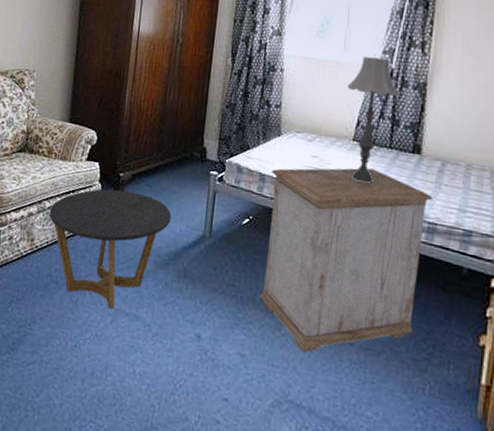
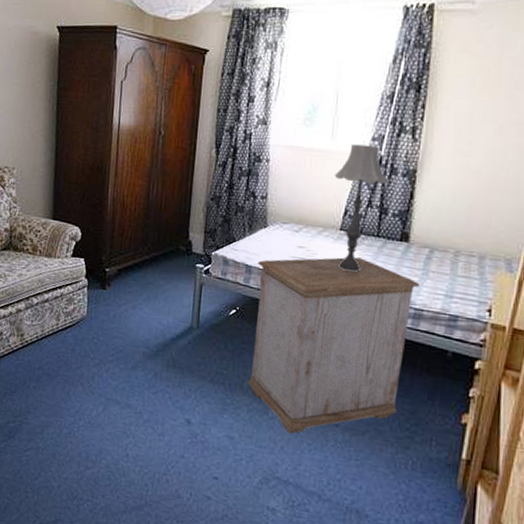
side table: present [49,189,172,309] -> none [37,284,159,398]

